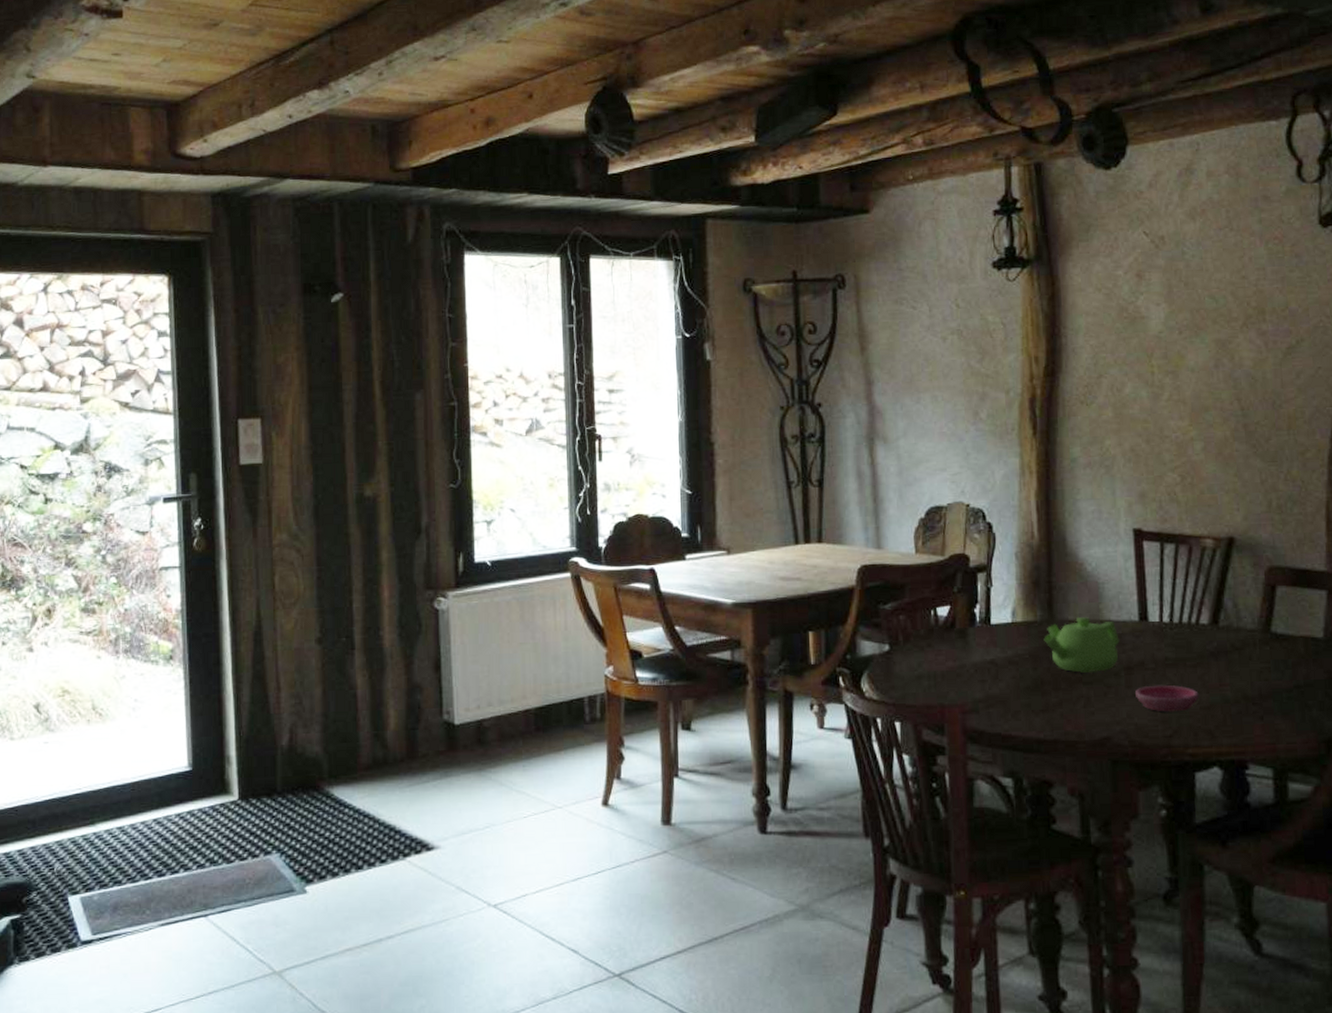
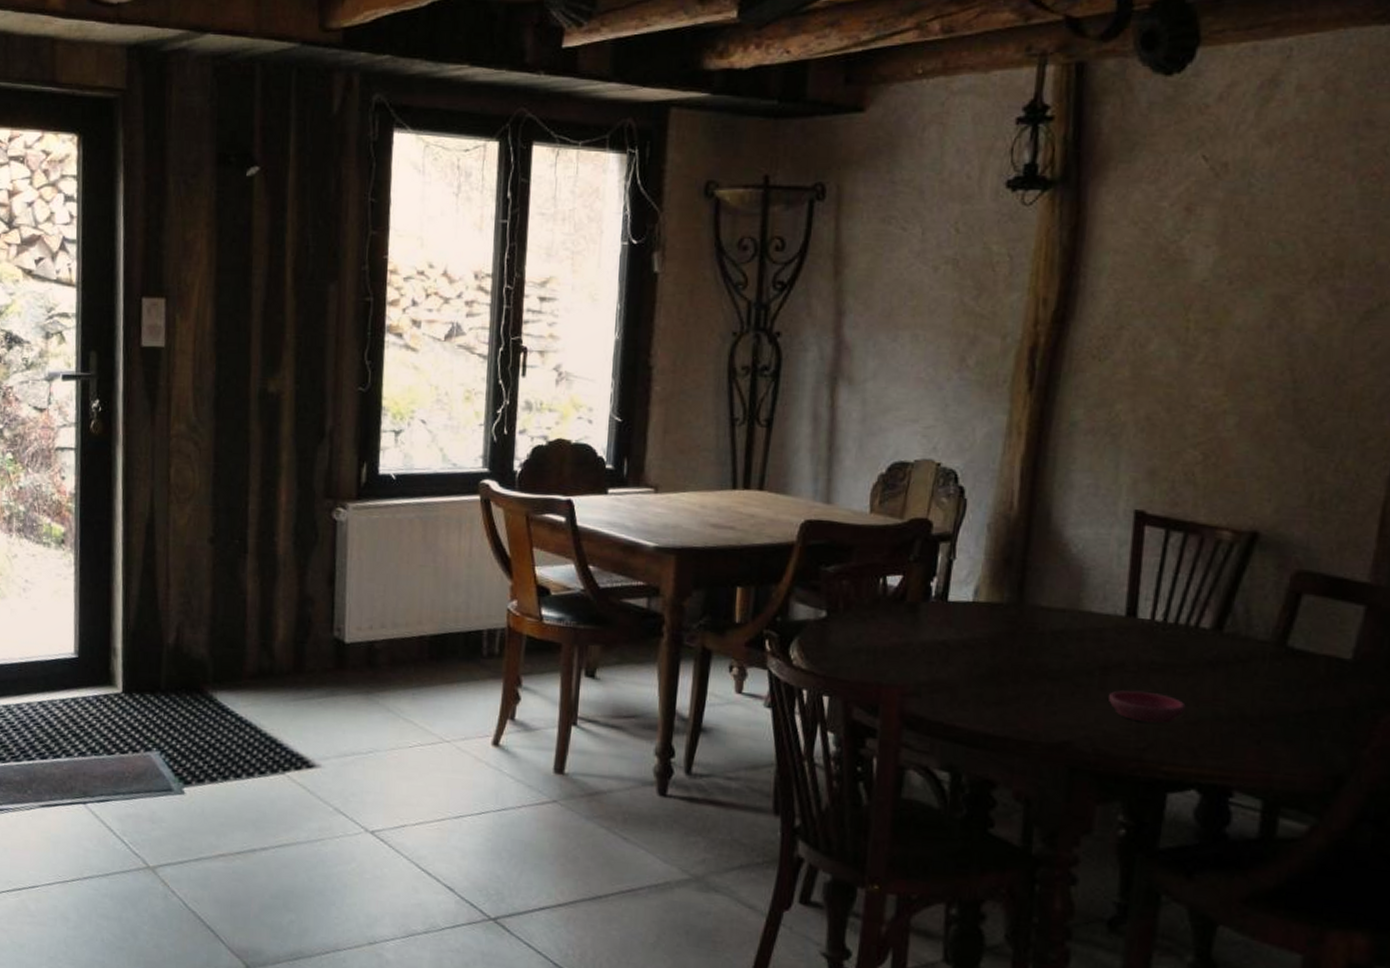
teapot: present [1043,616,1120,674] -> none [1008,604,1099,669]

